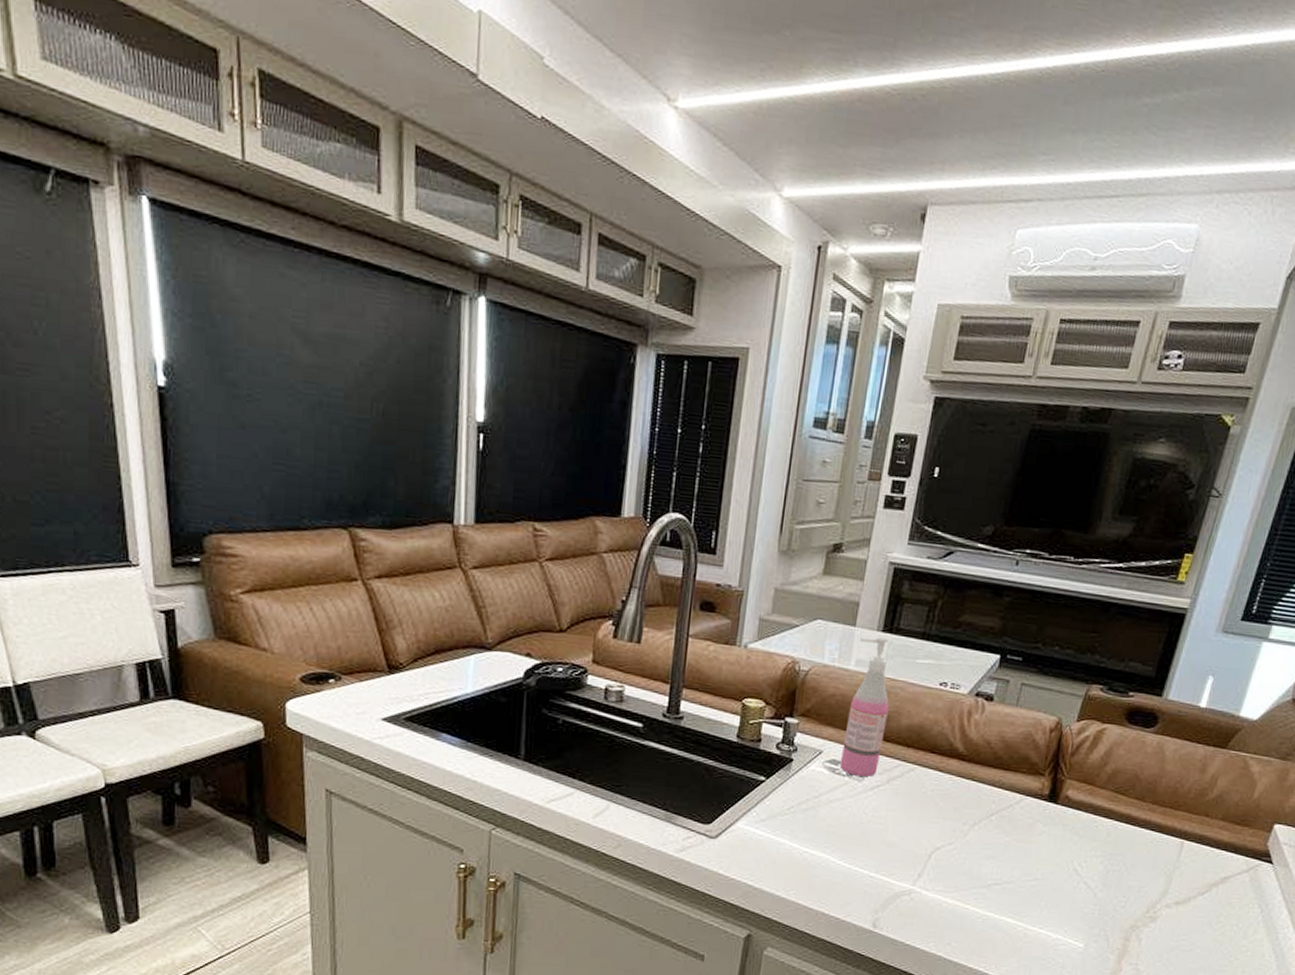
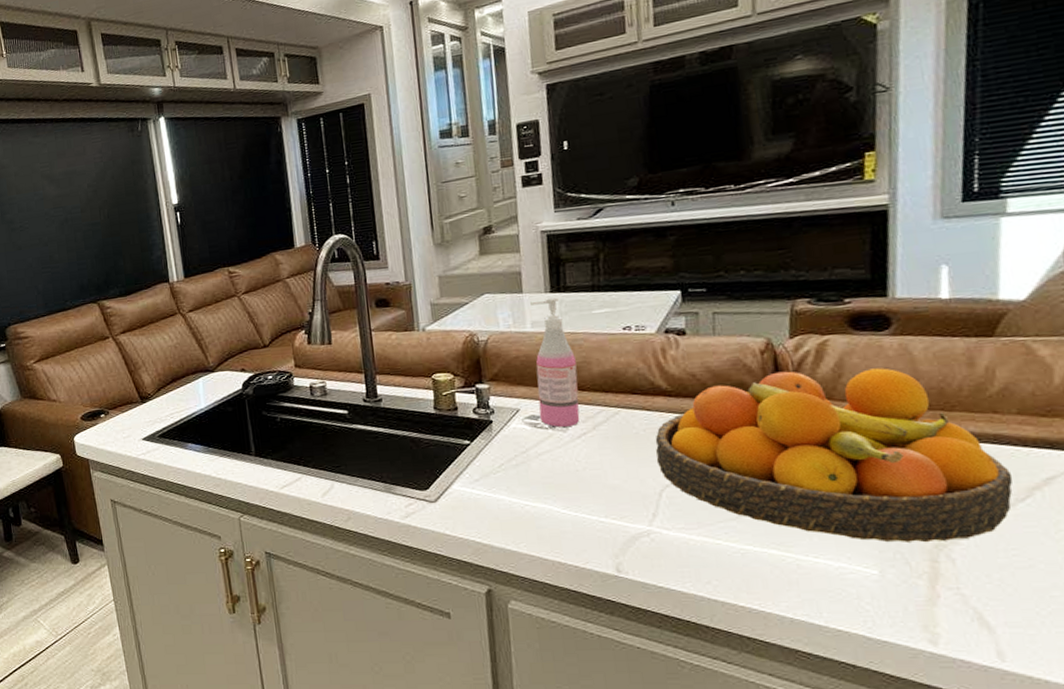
fruit bowl: none [935,752,1202,923] -> present [655,368,1013,542]

